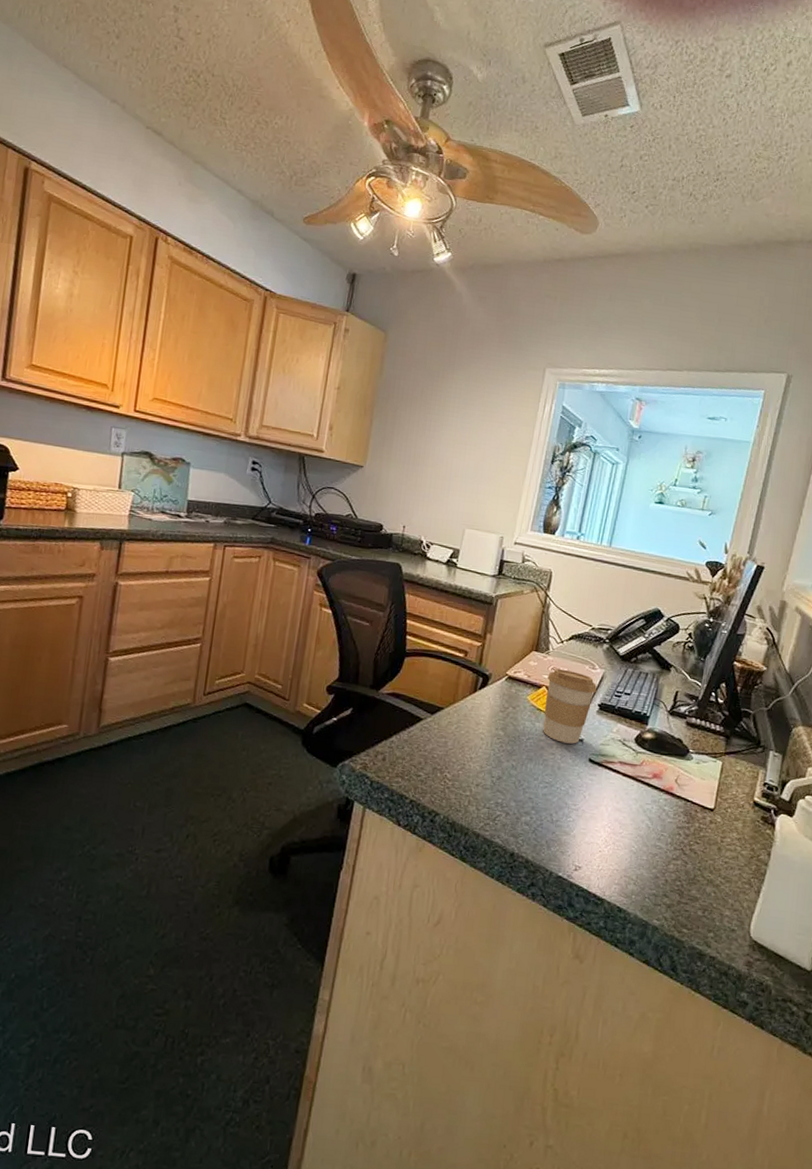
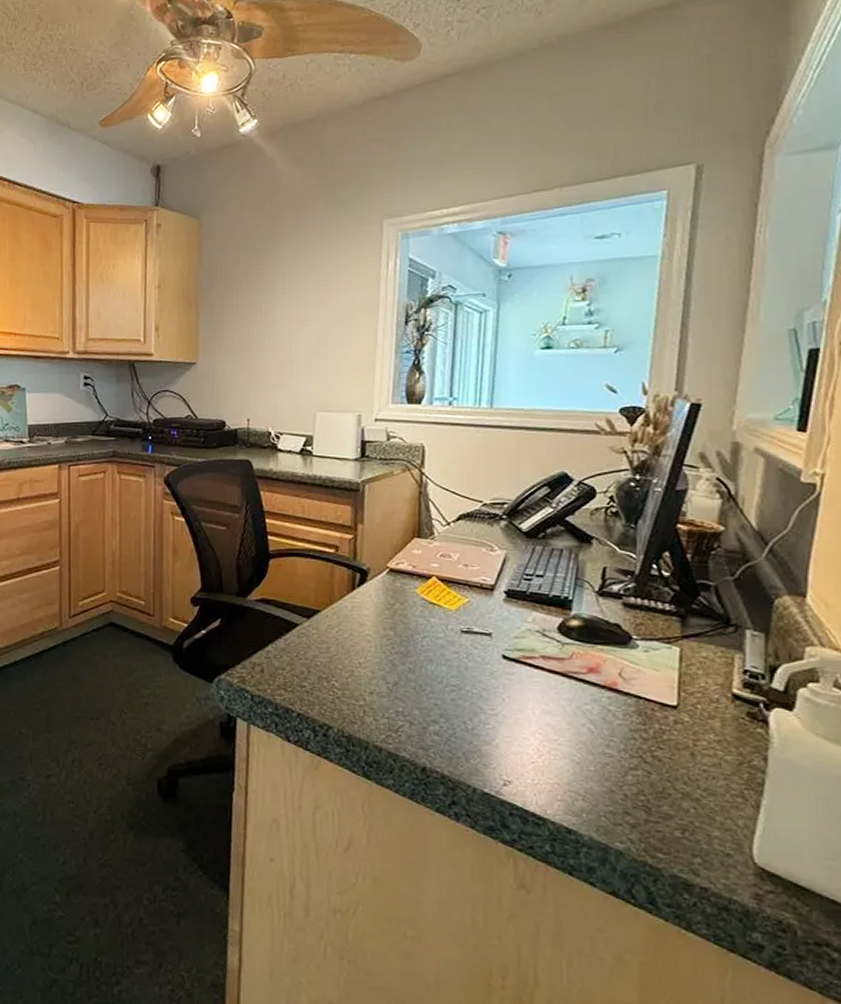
coffee cup: present [543,668,597,744] -> none [437,554,499,639]

